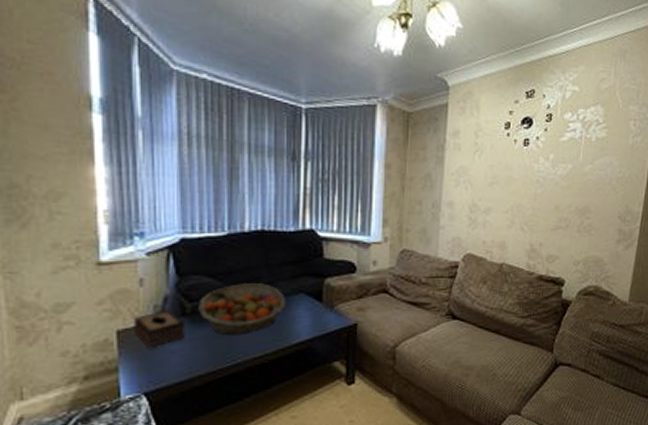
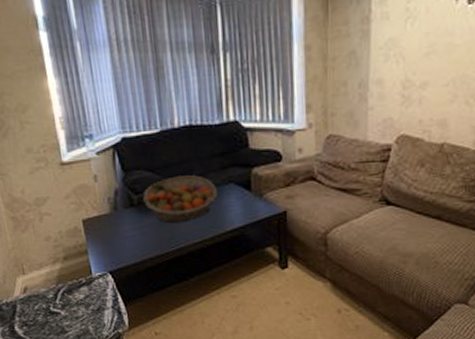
tissue box: present [133,309,186,350] -> none [93,201,136,236]

